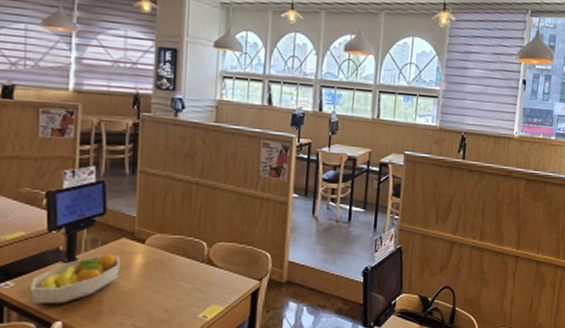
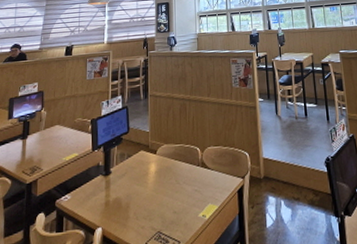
fruit bowl: present [31,253,120,303] -> none [81,164,140,213]

